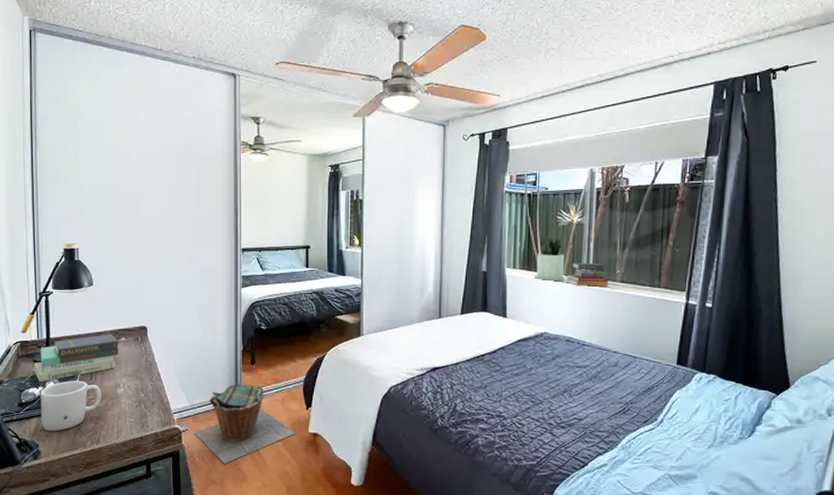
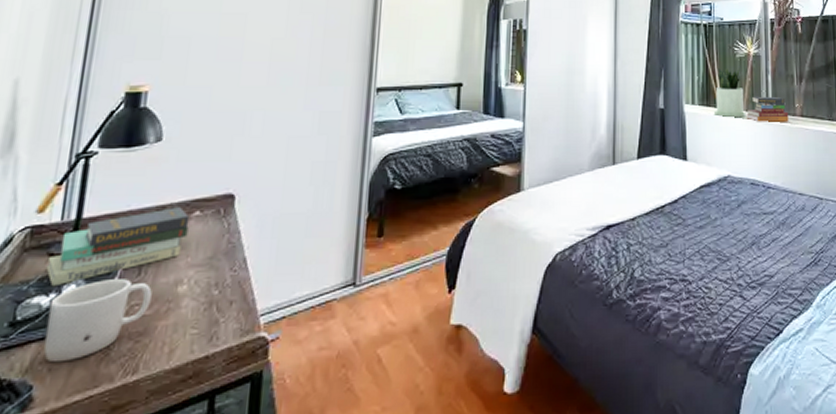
laundry basket: present [194,383,295,464] -> none [288,264,432,383]

